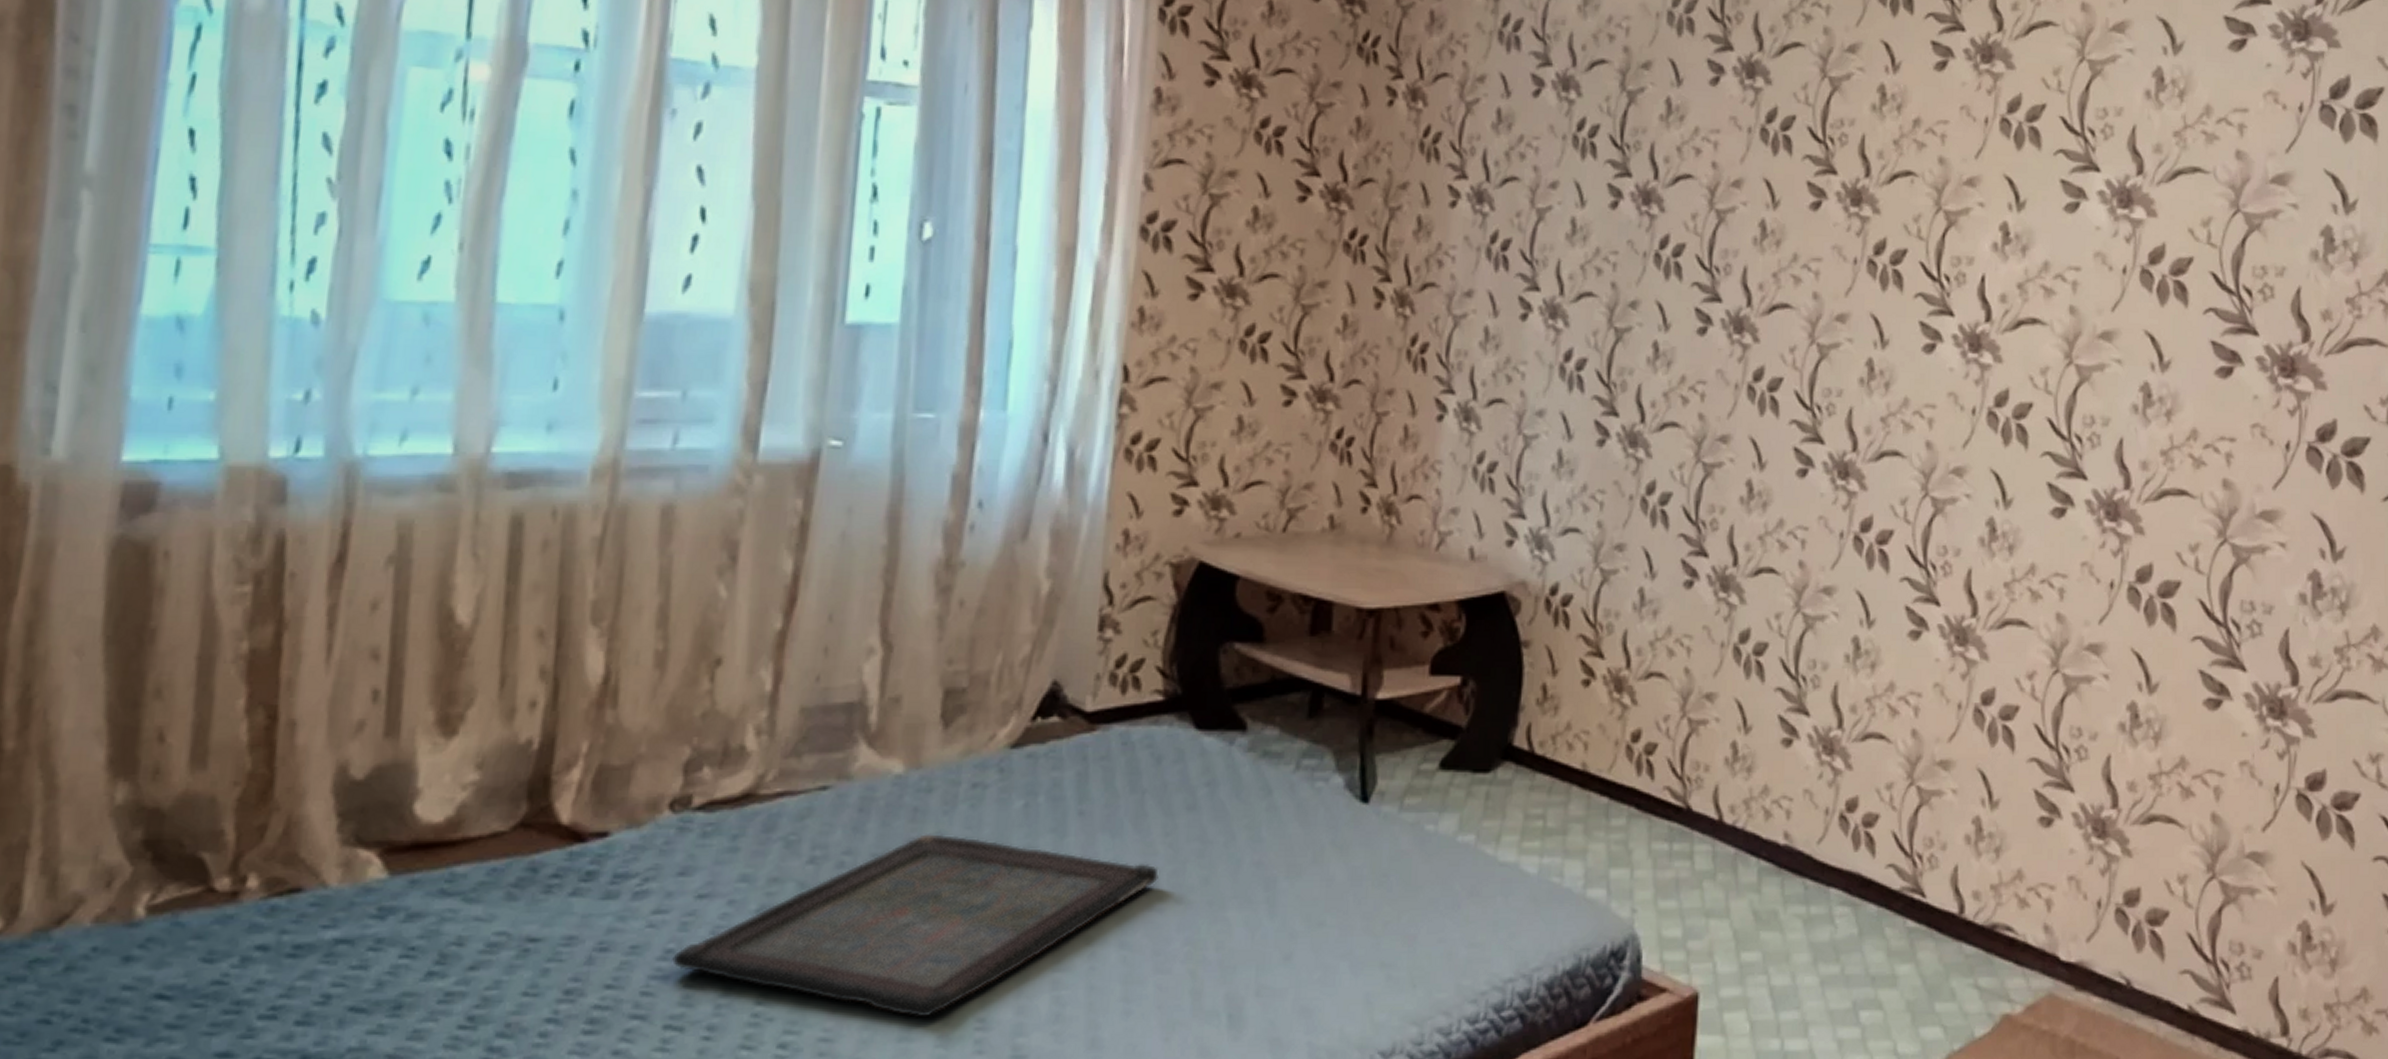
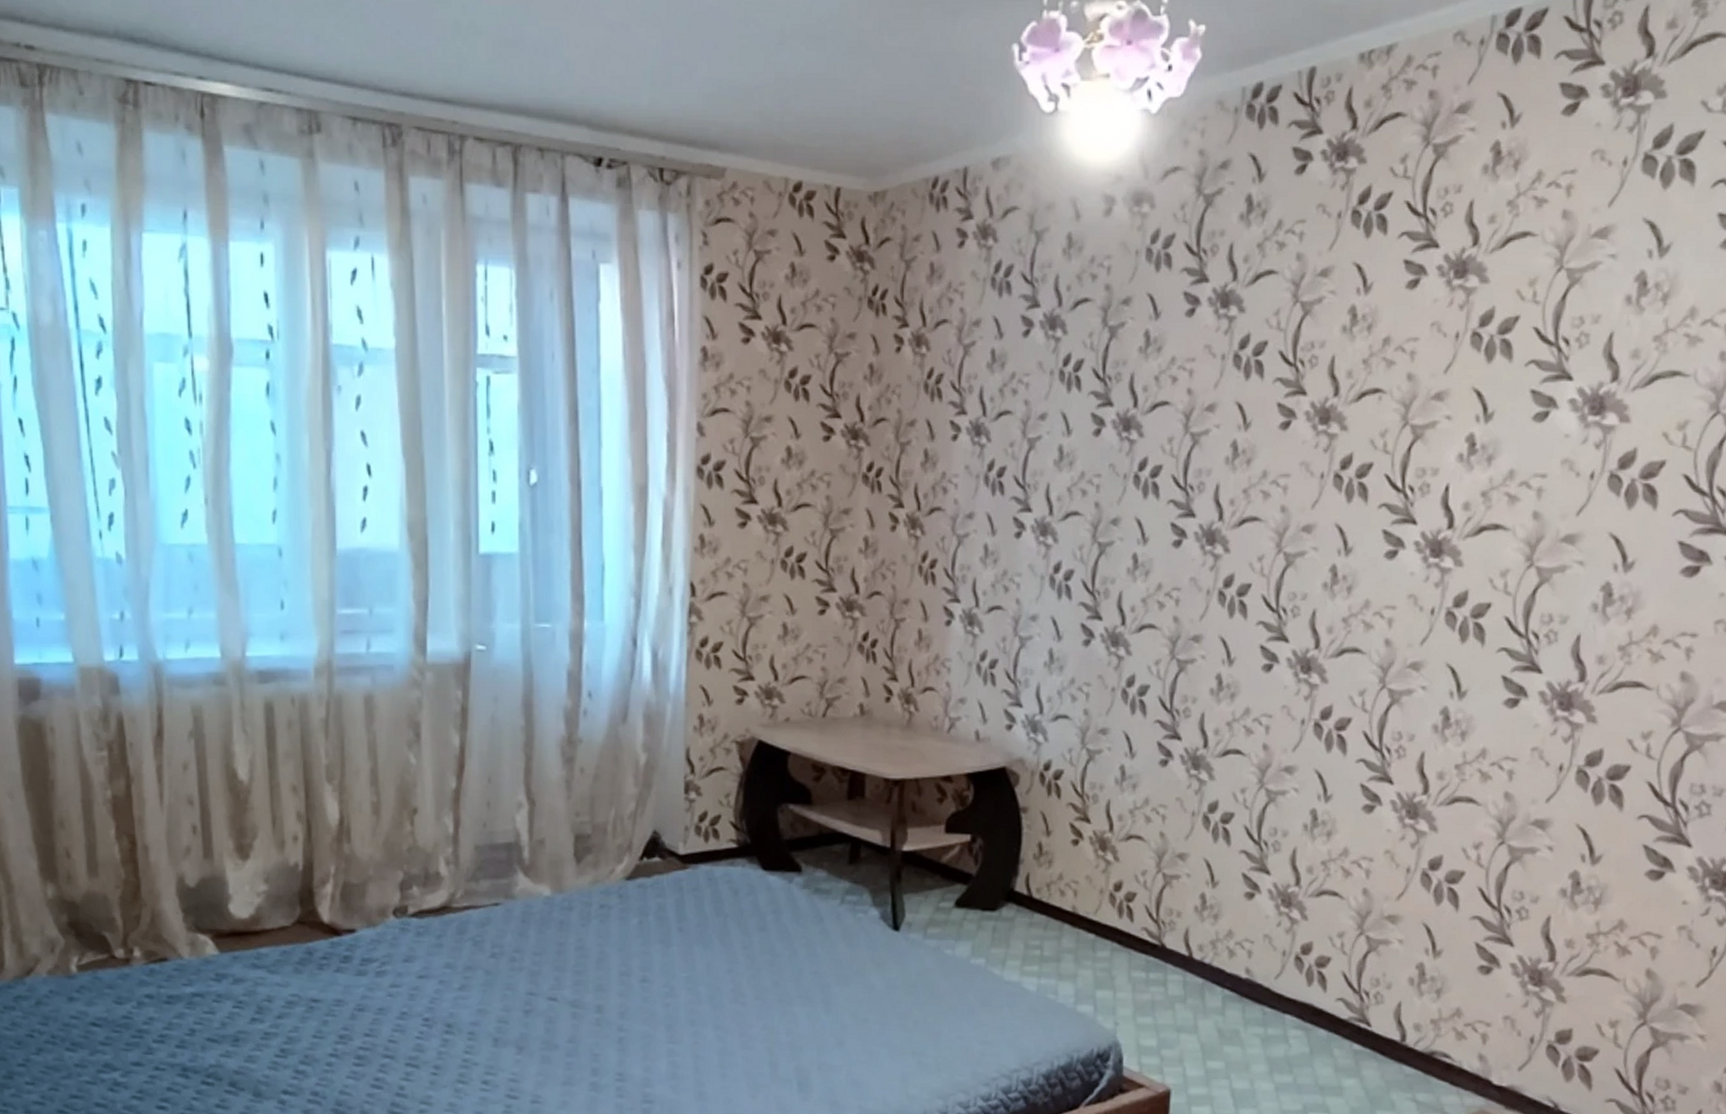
serving tray: present [672,834,1159,1018] -> none [406,940,741,1070]

